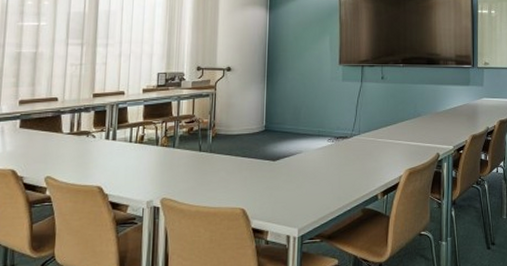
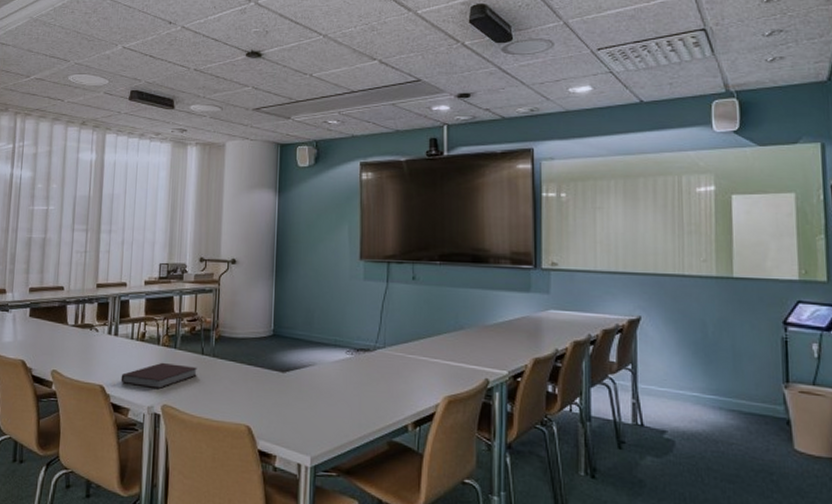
notebook: none [119,160,195,185] -> present [120,362,197,389]

